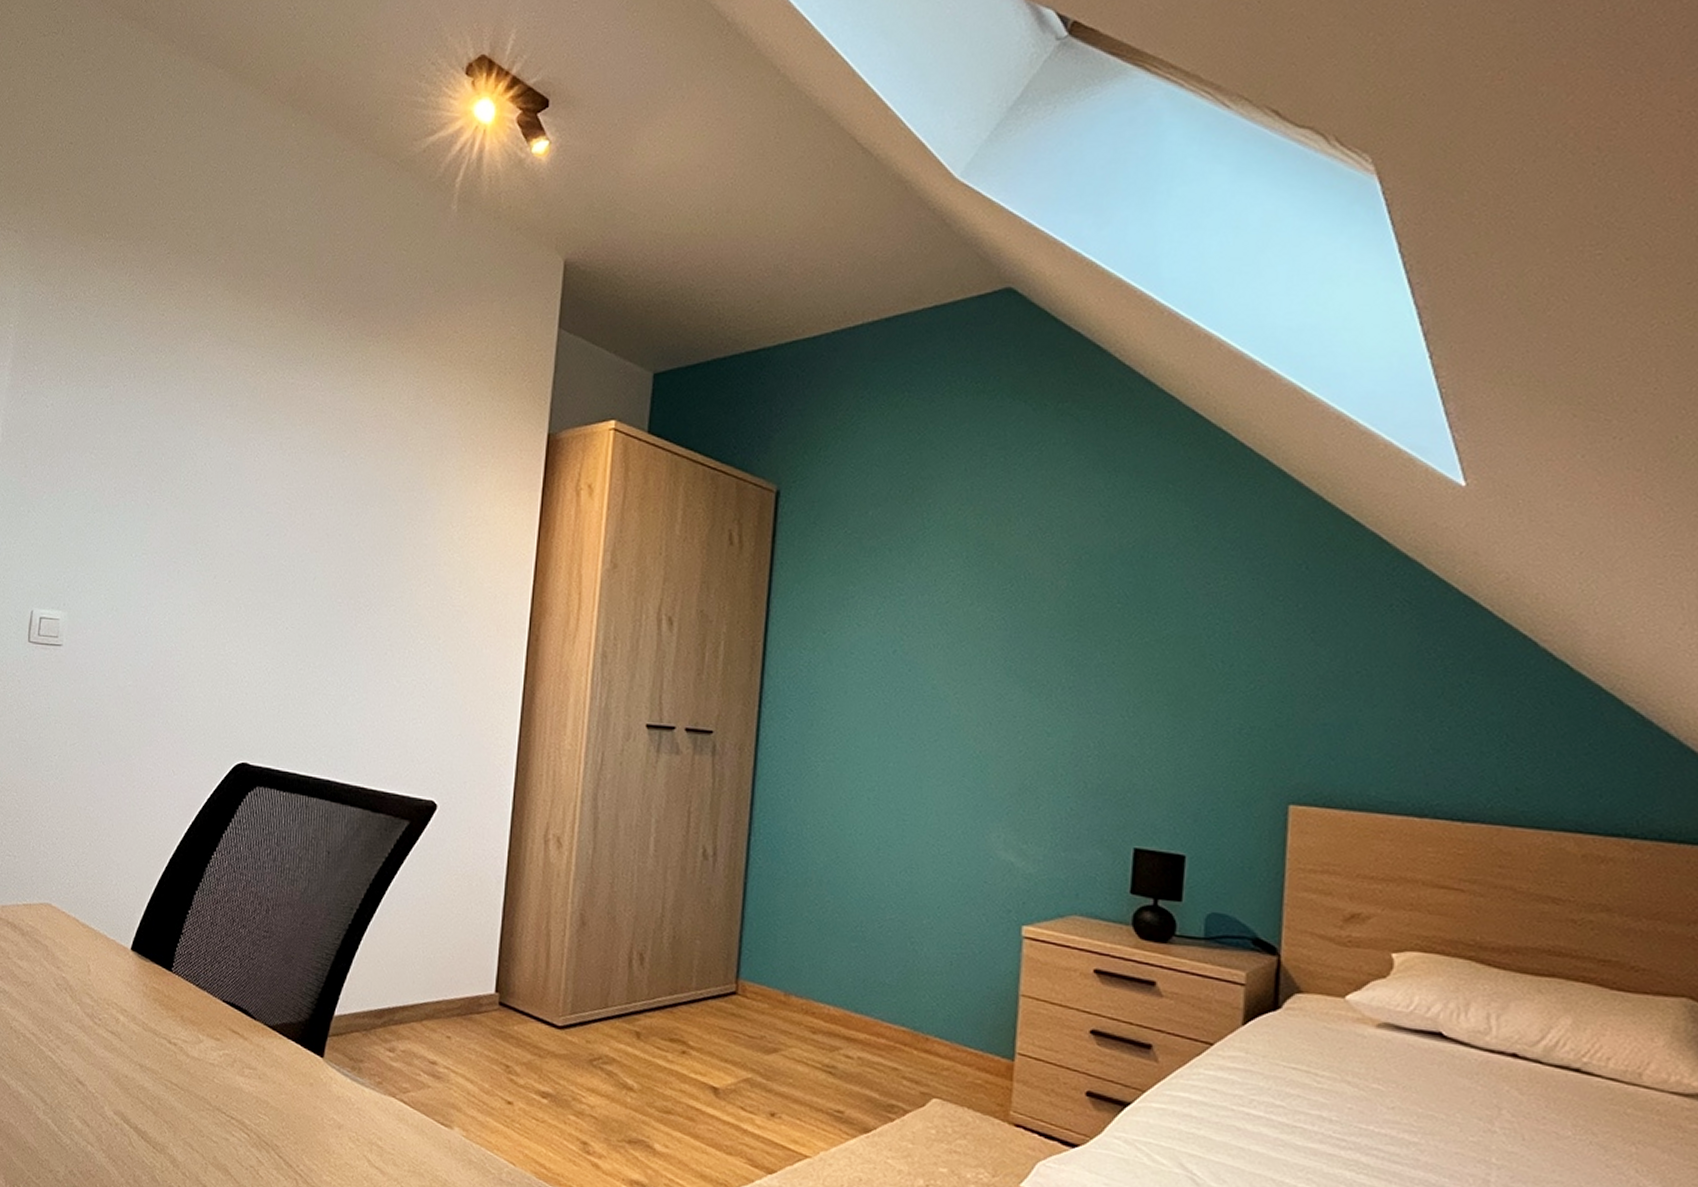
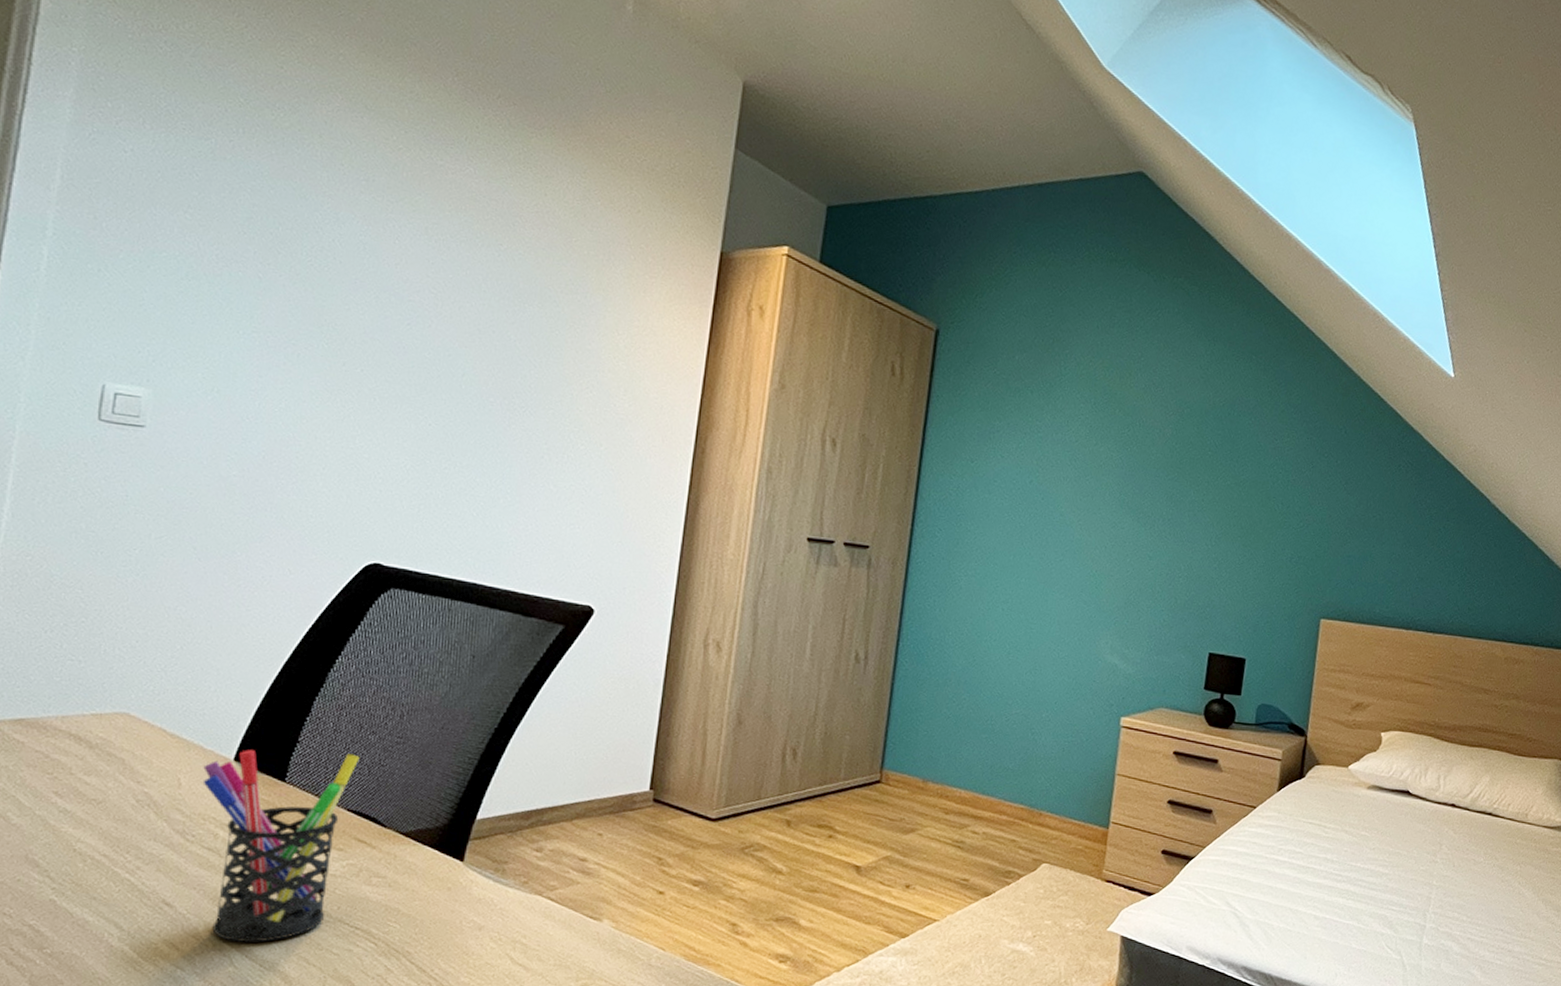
pen holder: none [107,940,233,1125] -> present [202,749,360,943]

